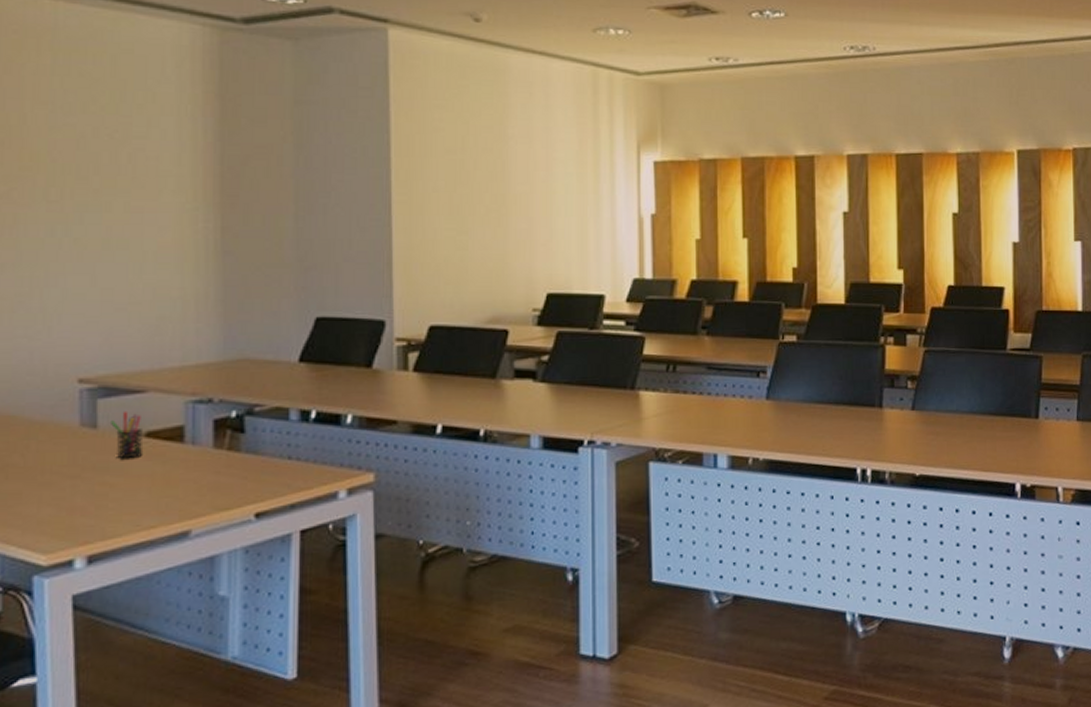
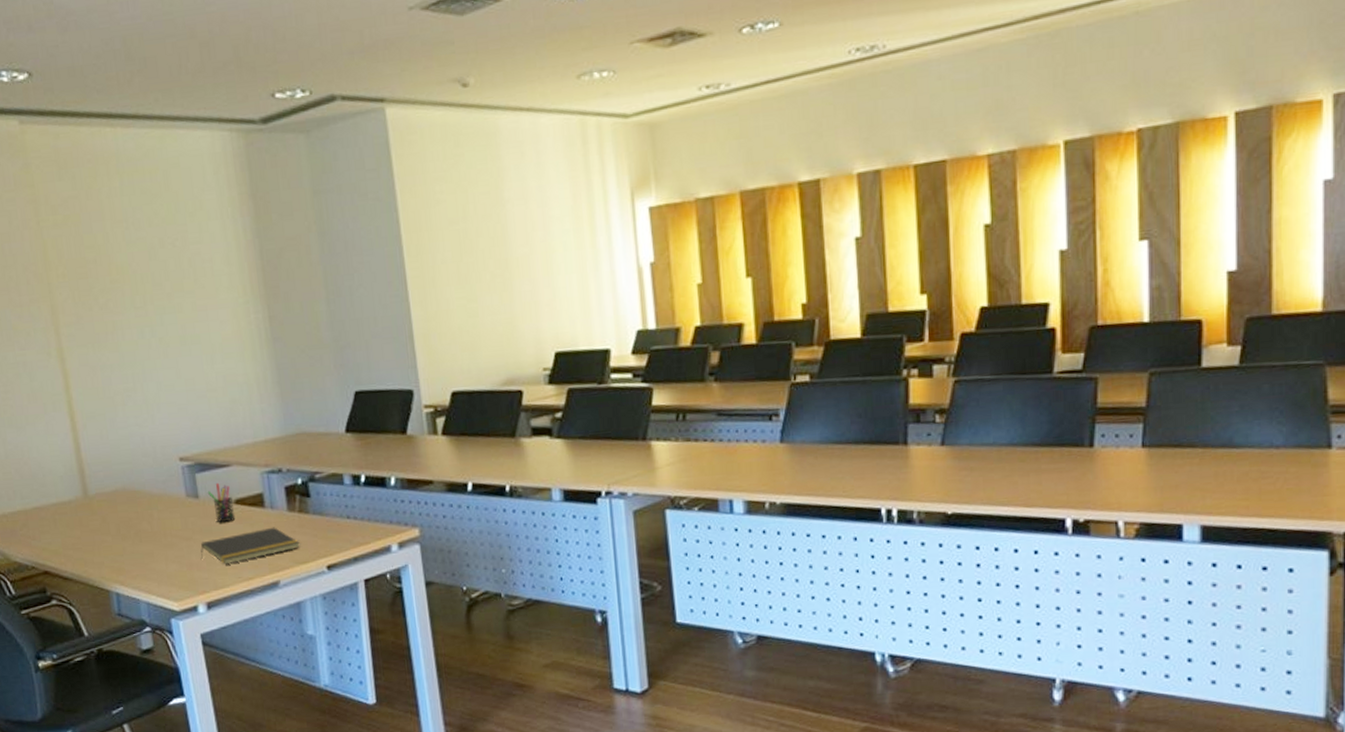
notepad: none [87,466,224,509] -> present [200,527,300,564]

